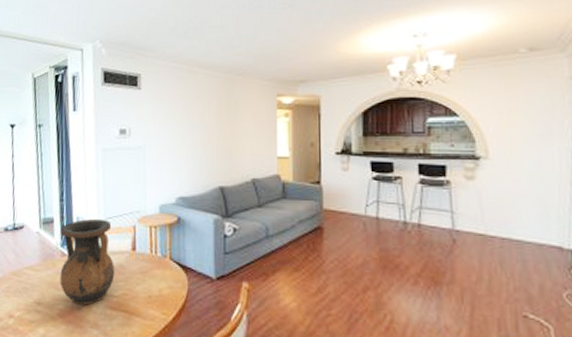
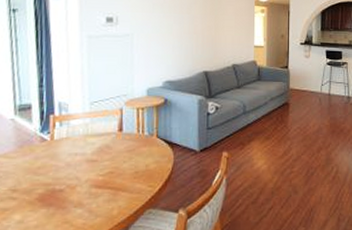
vase: present [59,219,115,305] -> none [39,104,101,187]

